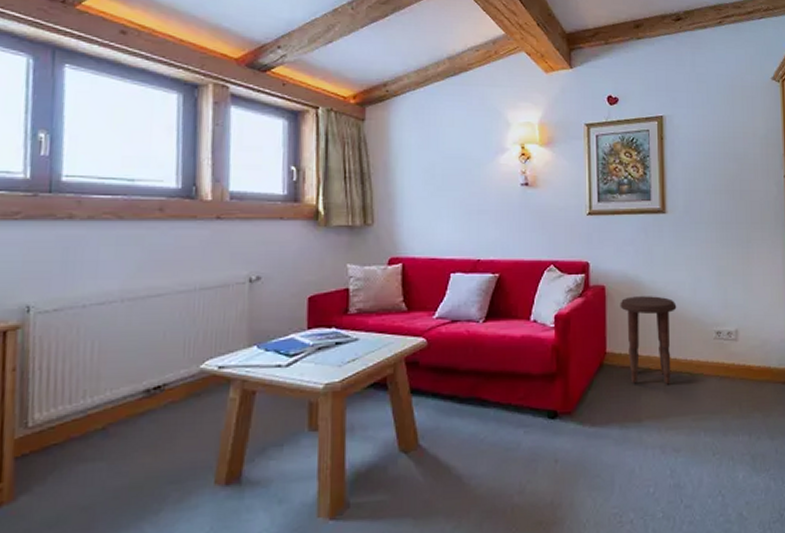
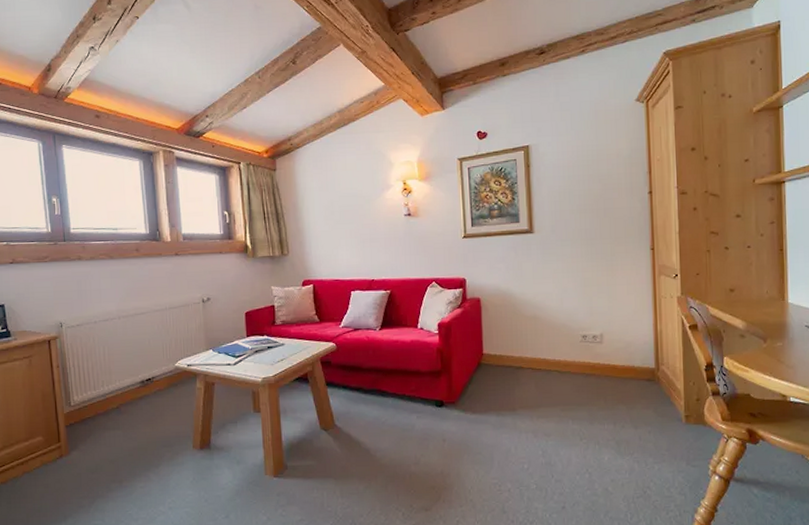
side table: present [620,296,677,385] -> none [494,306,545,381]

